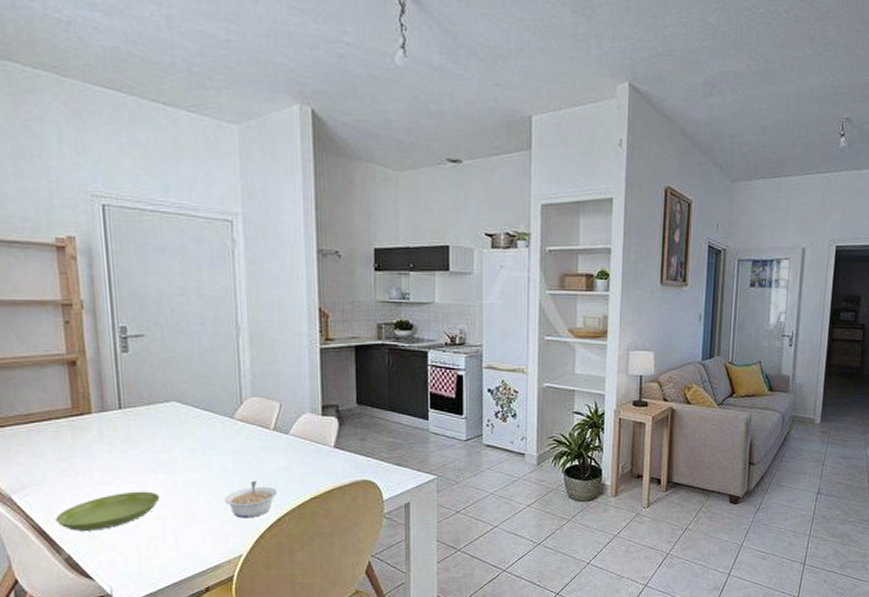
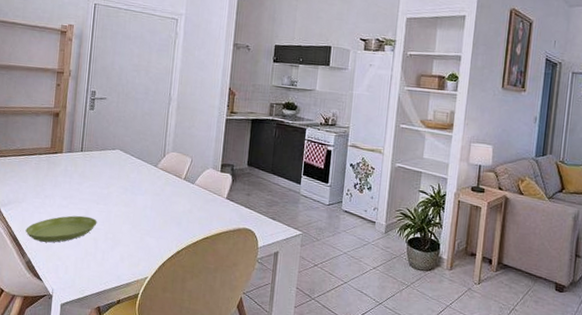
legume: present [225,480,277,519] -> none [142,218,180,248]

